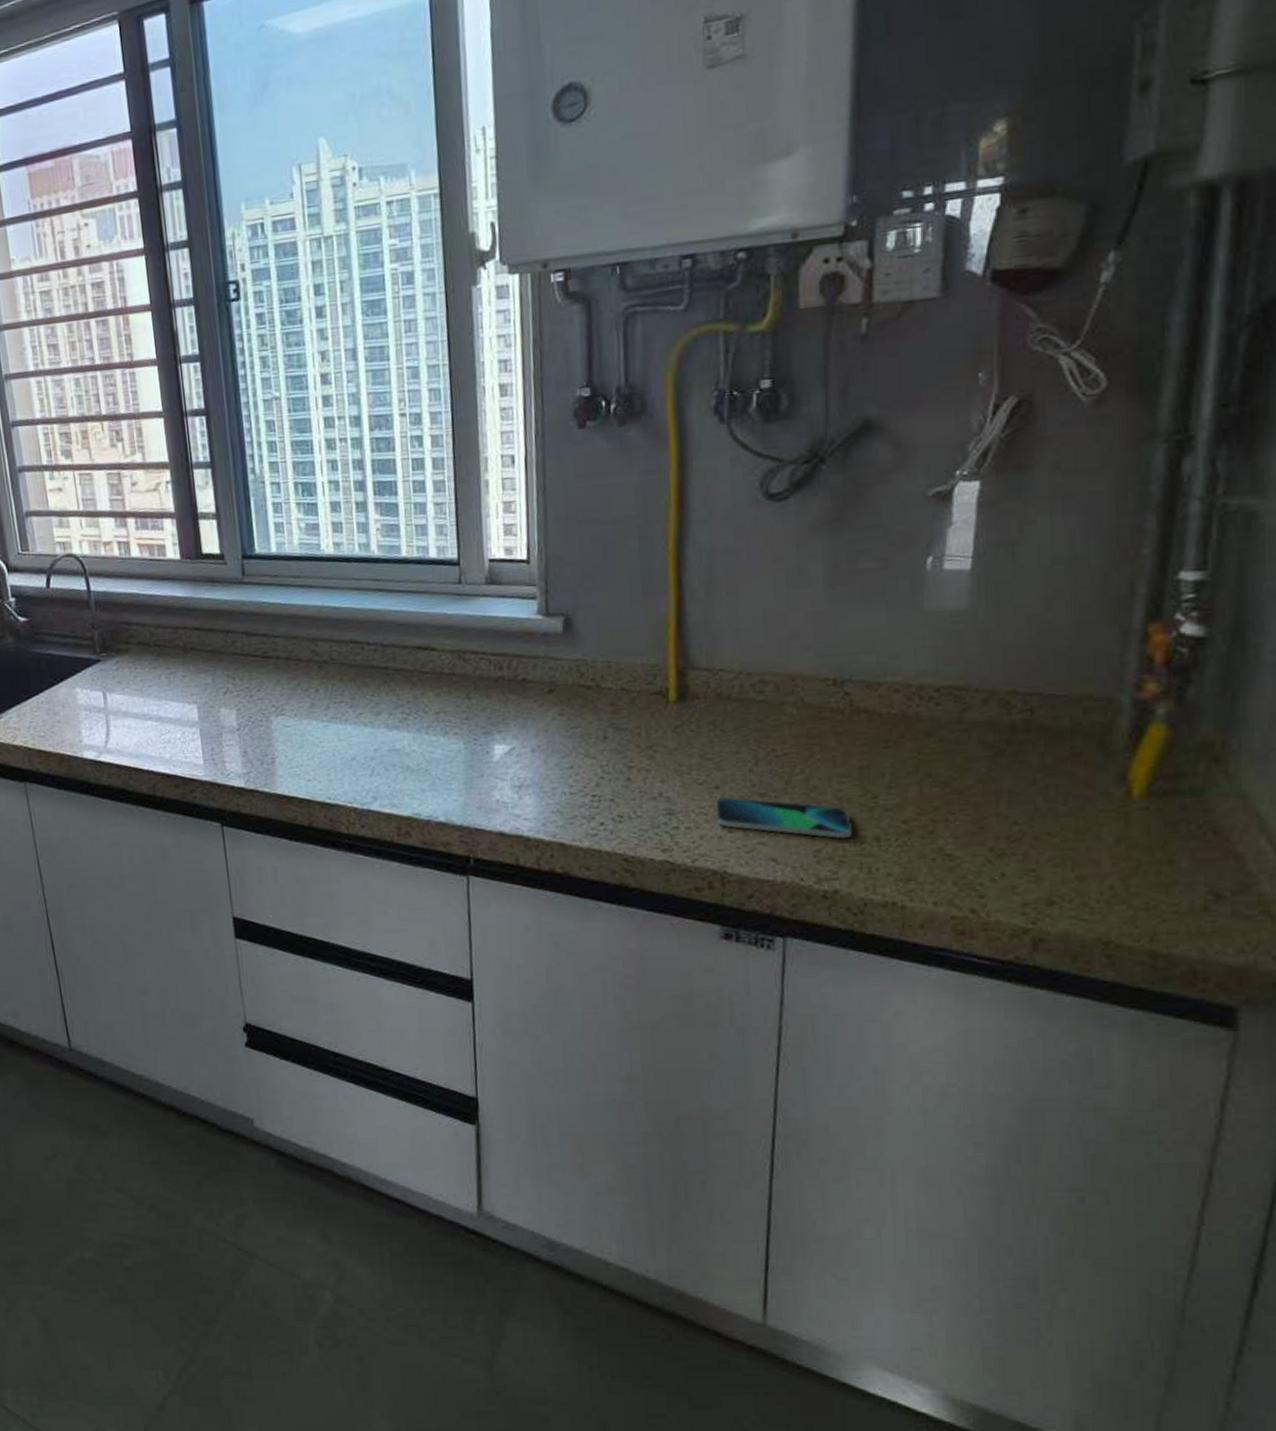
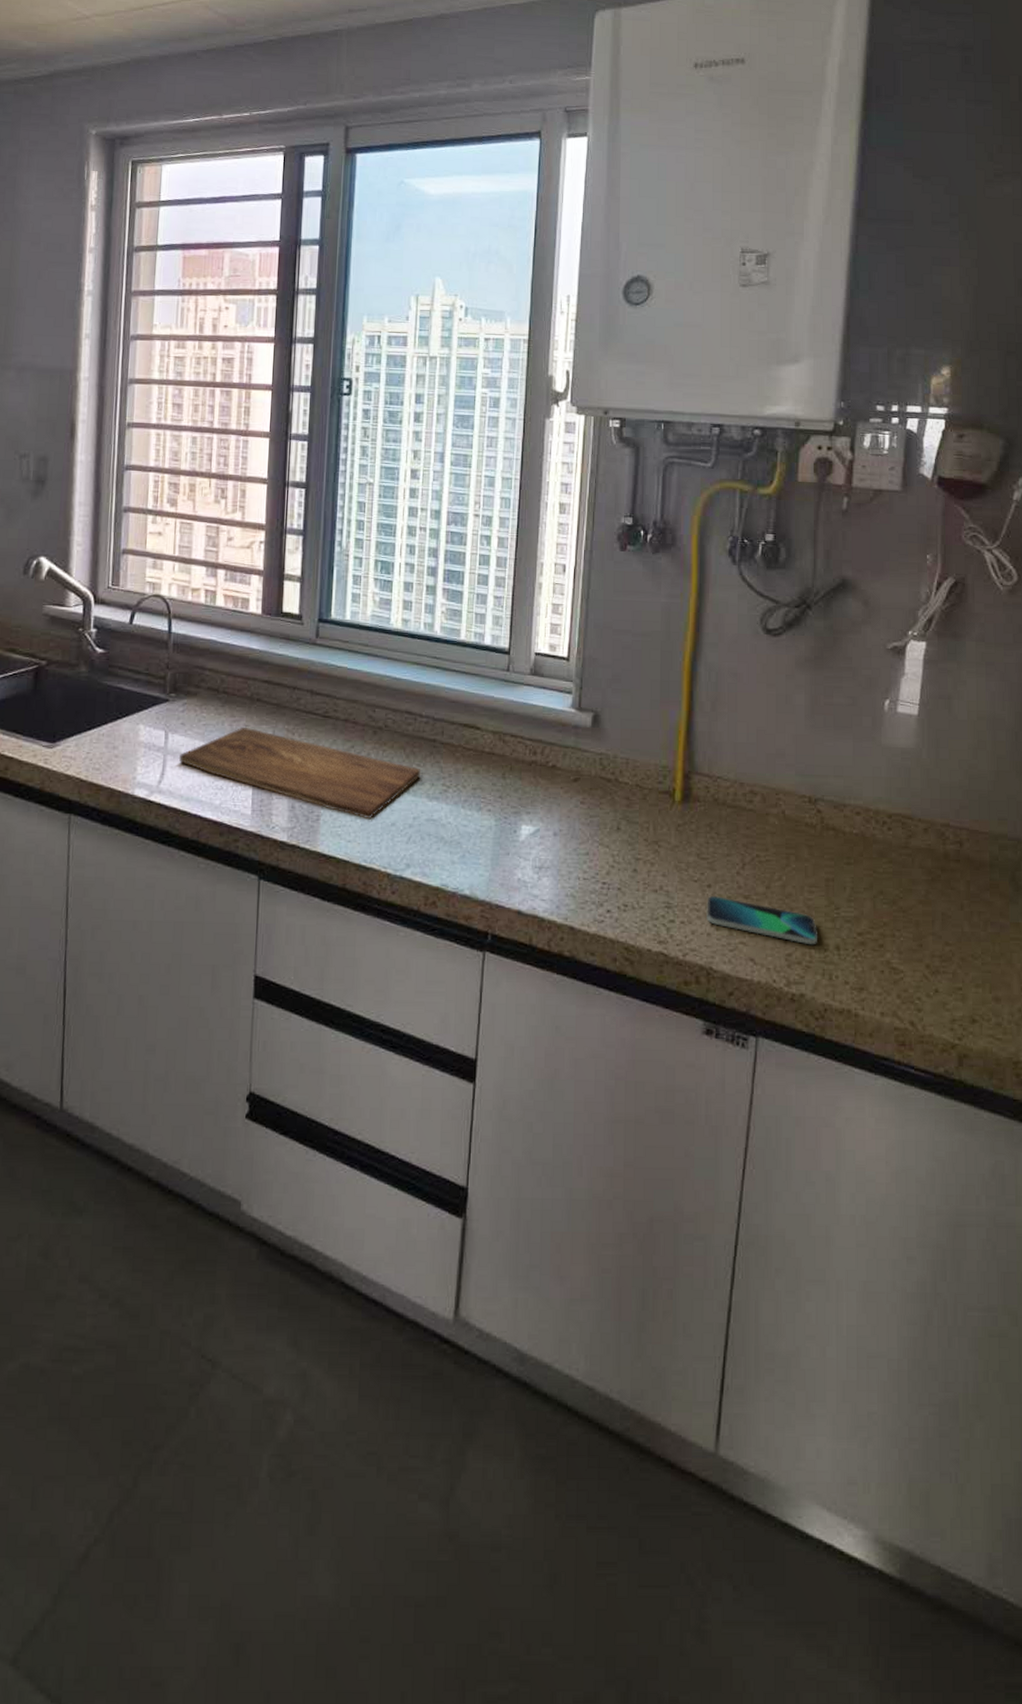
cutting board: none [120,677,376,757] -> present [178,726,420,820]

